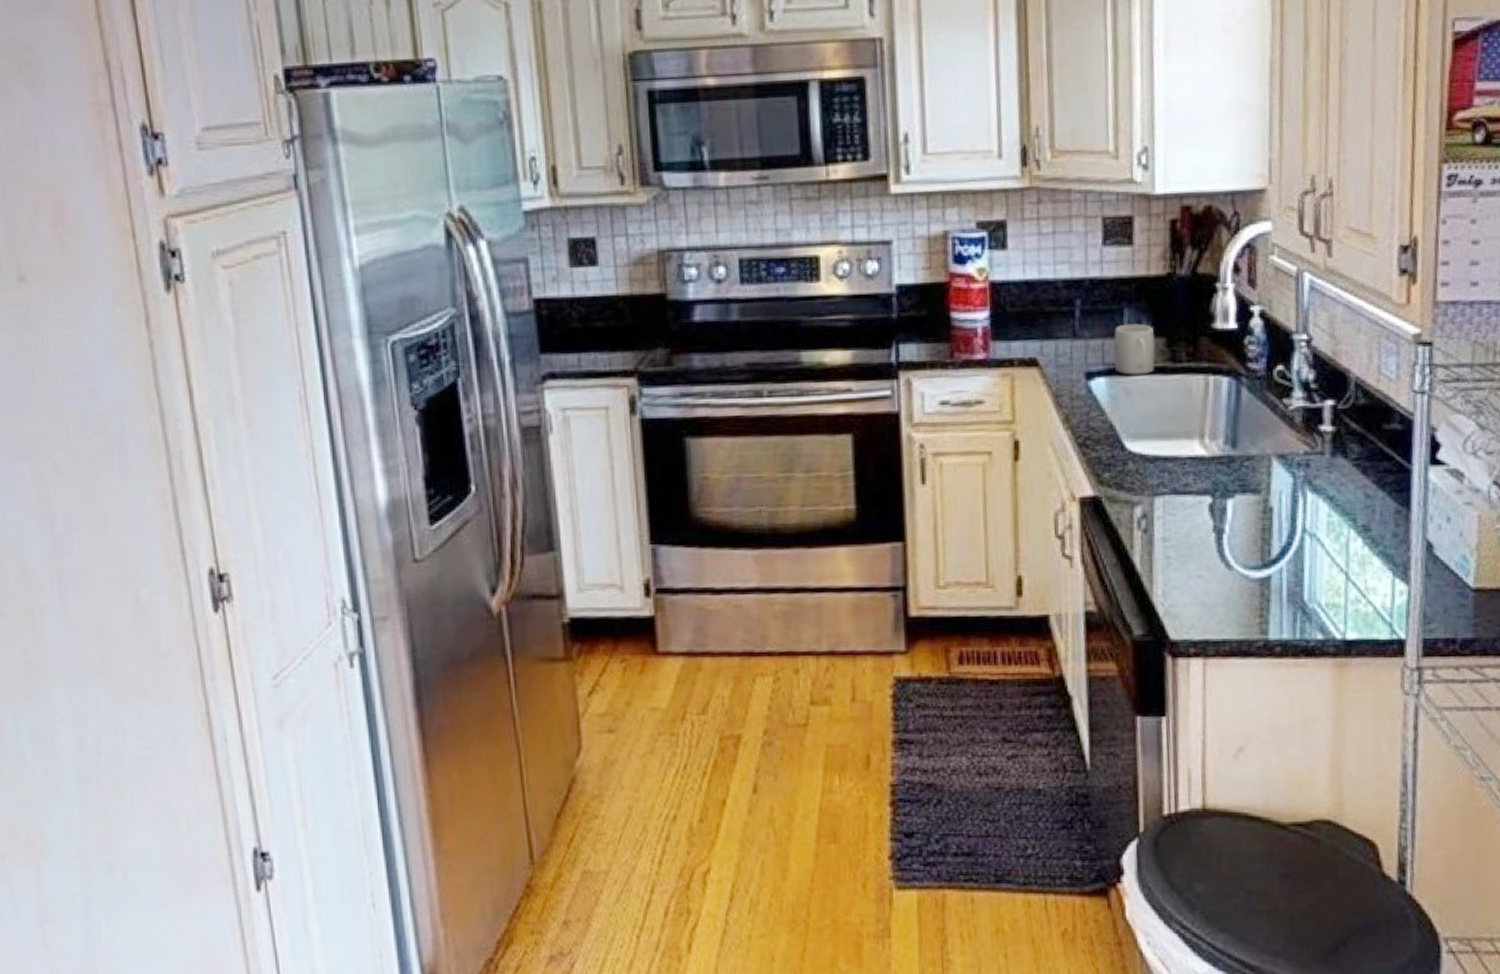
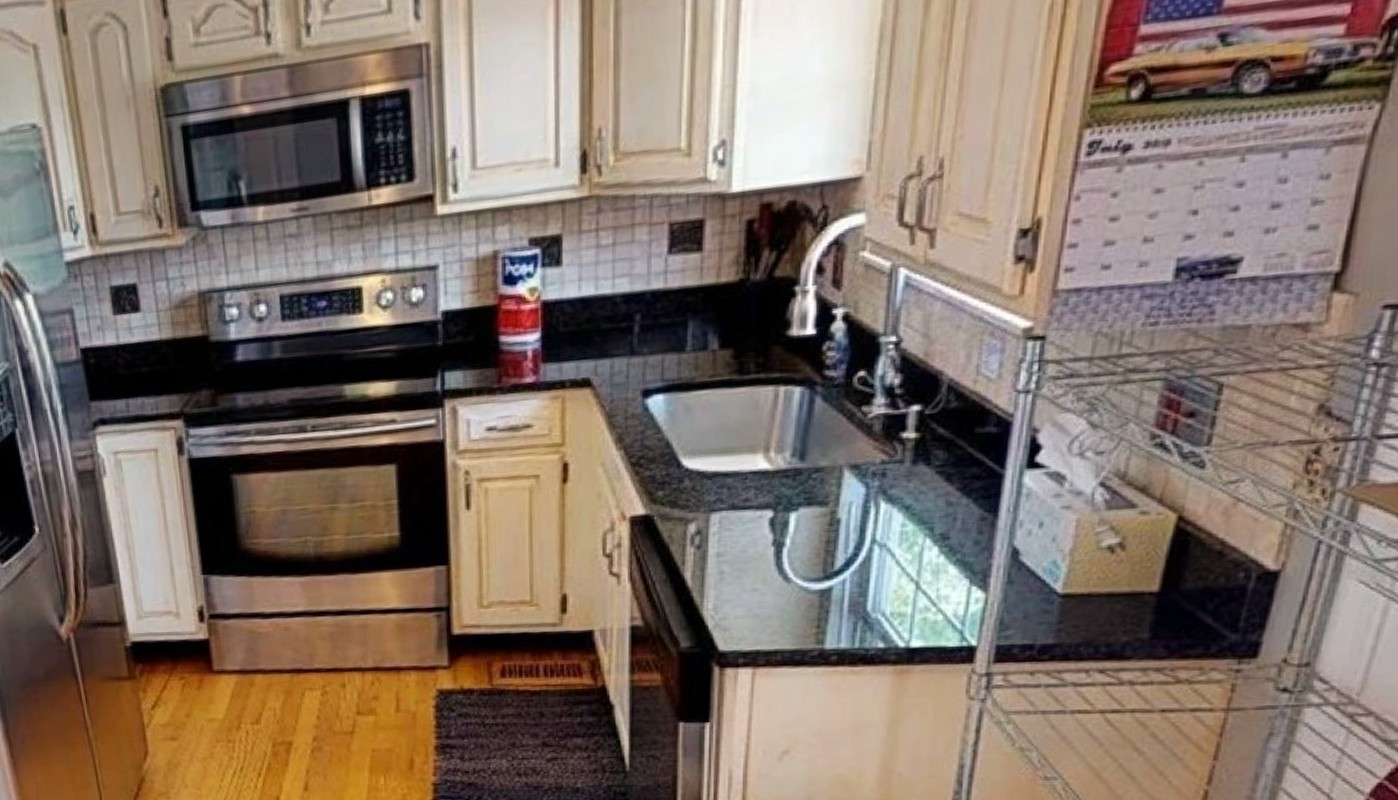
mug: present [1113,323,1156,375] -> none [674,336,722,390]

